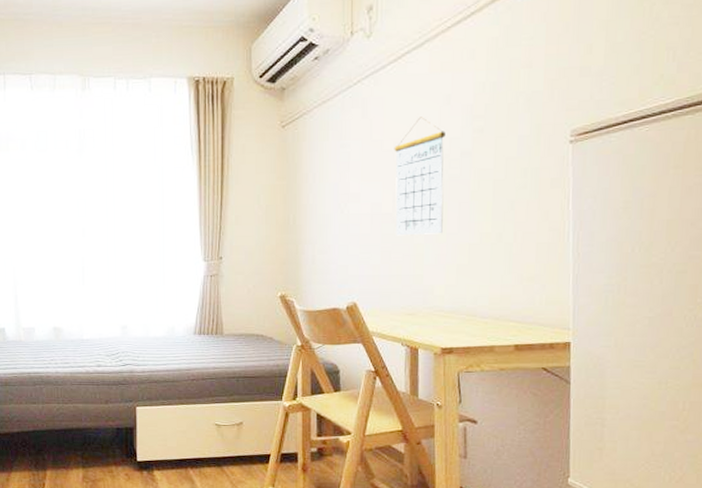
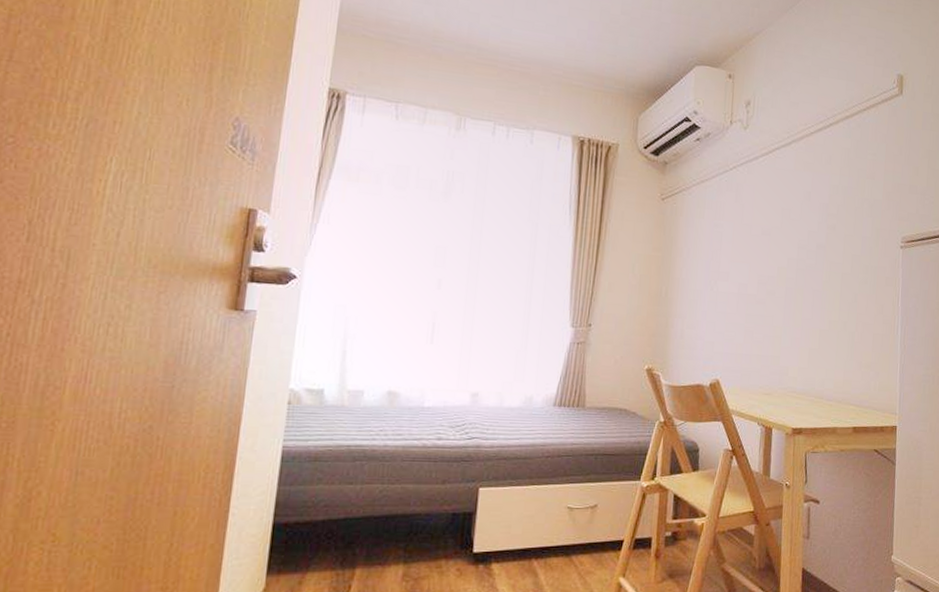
calendar: present [394,117,446,236] -> none [758,208,805,319]

